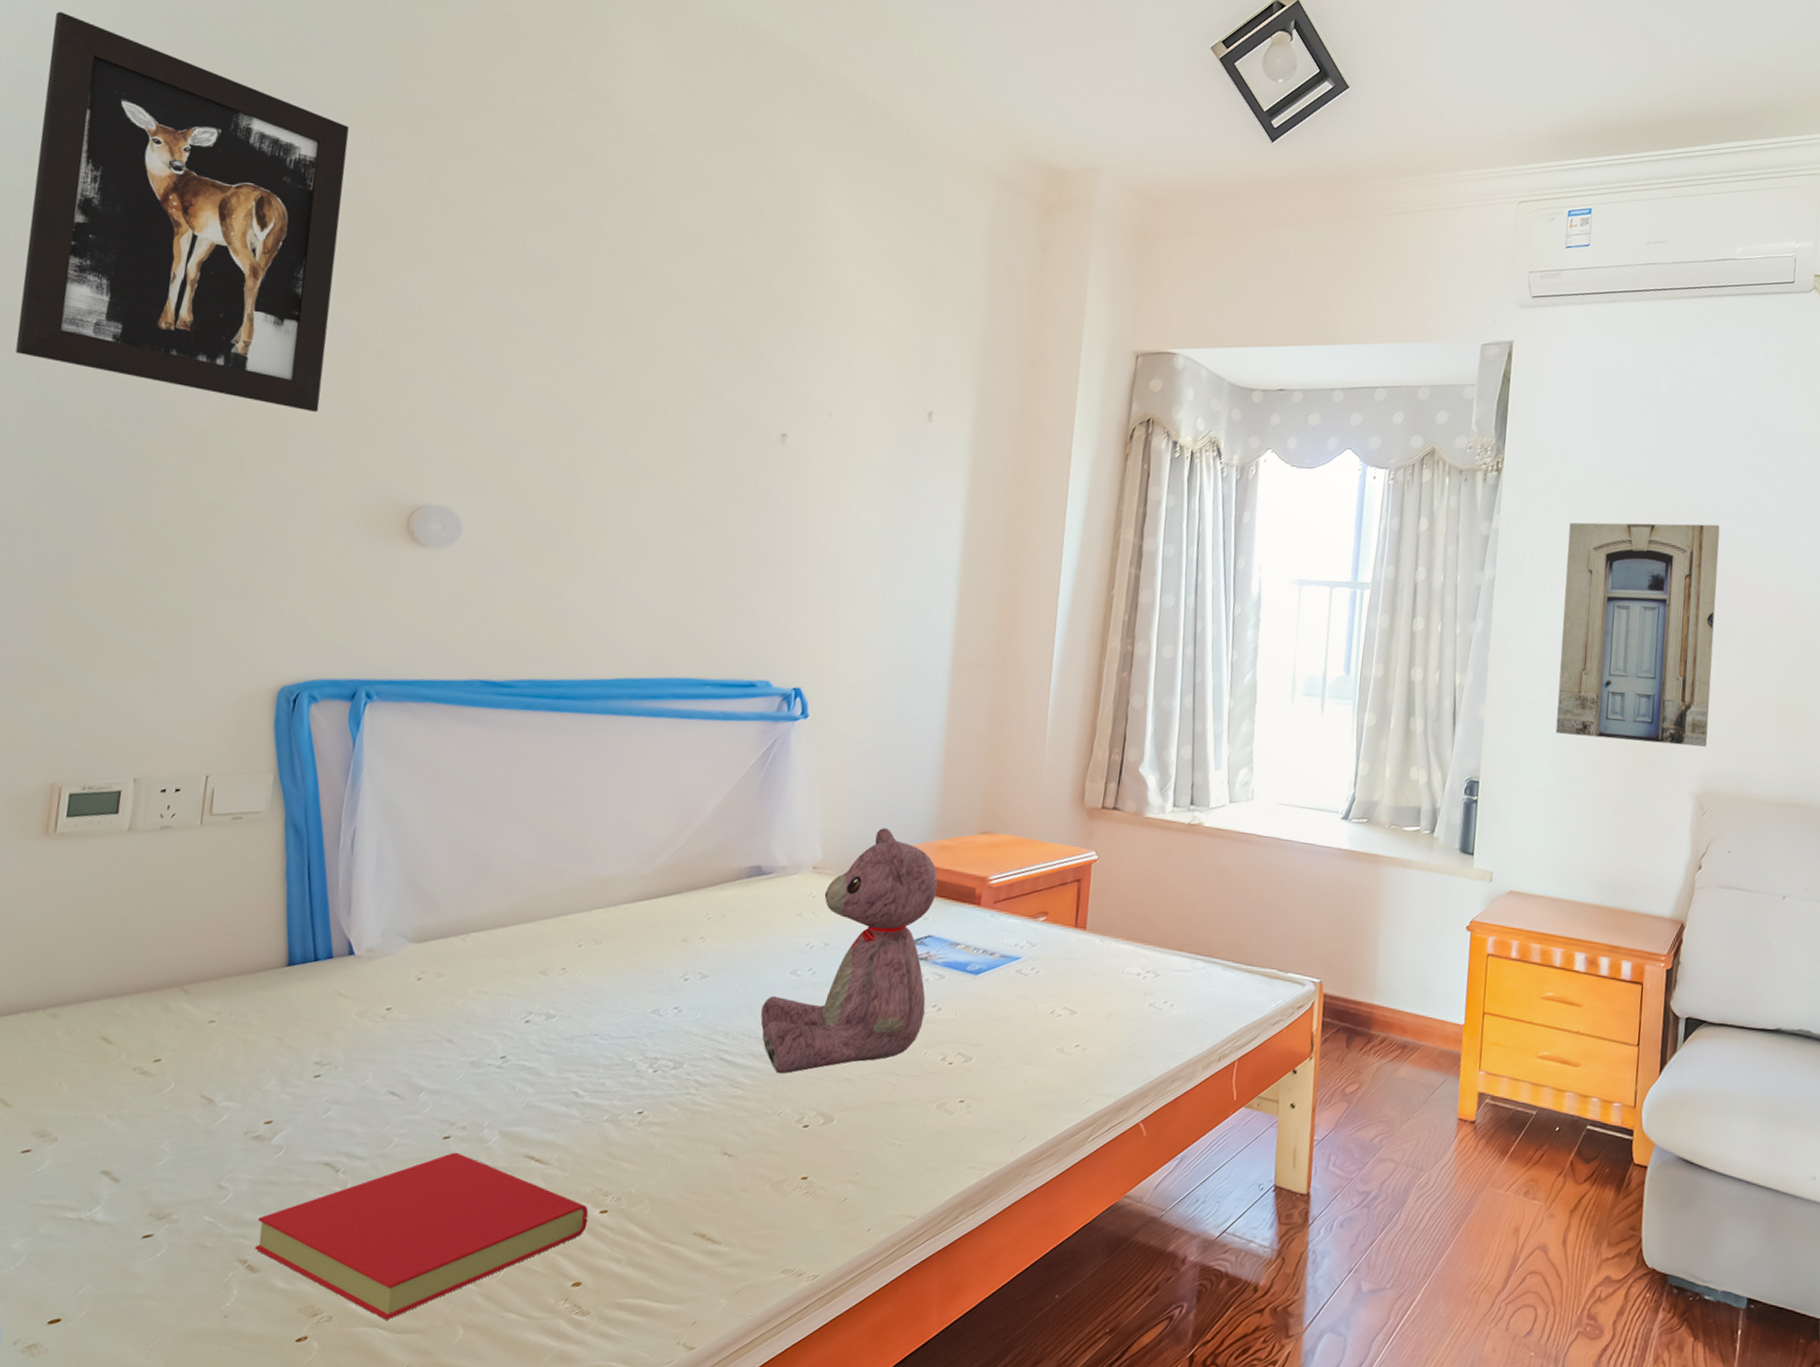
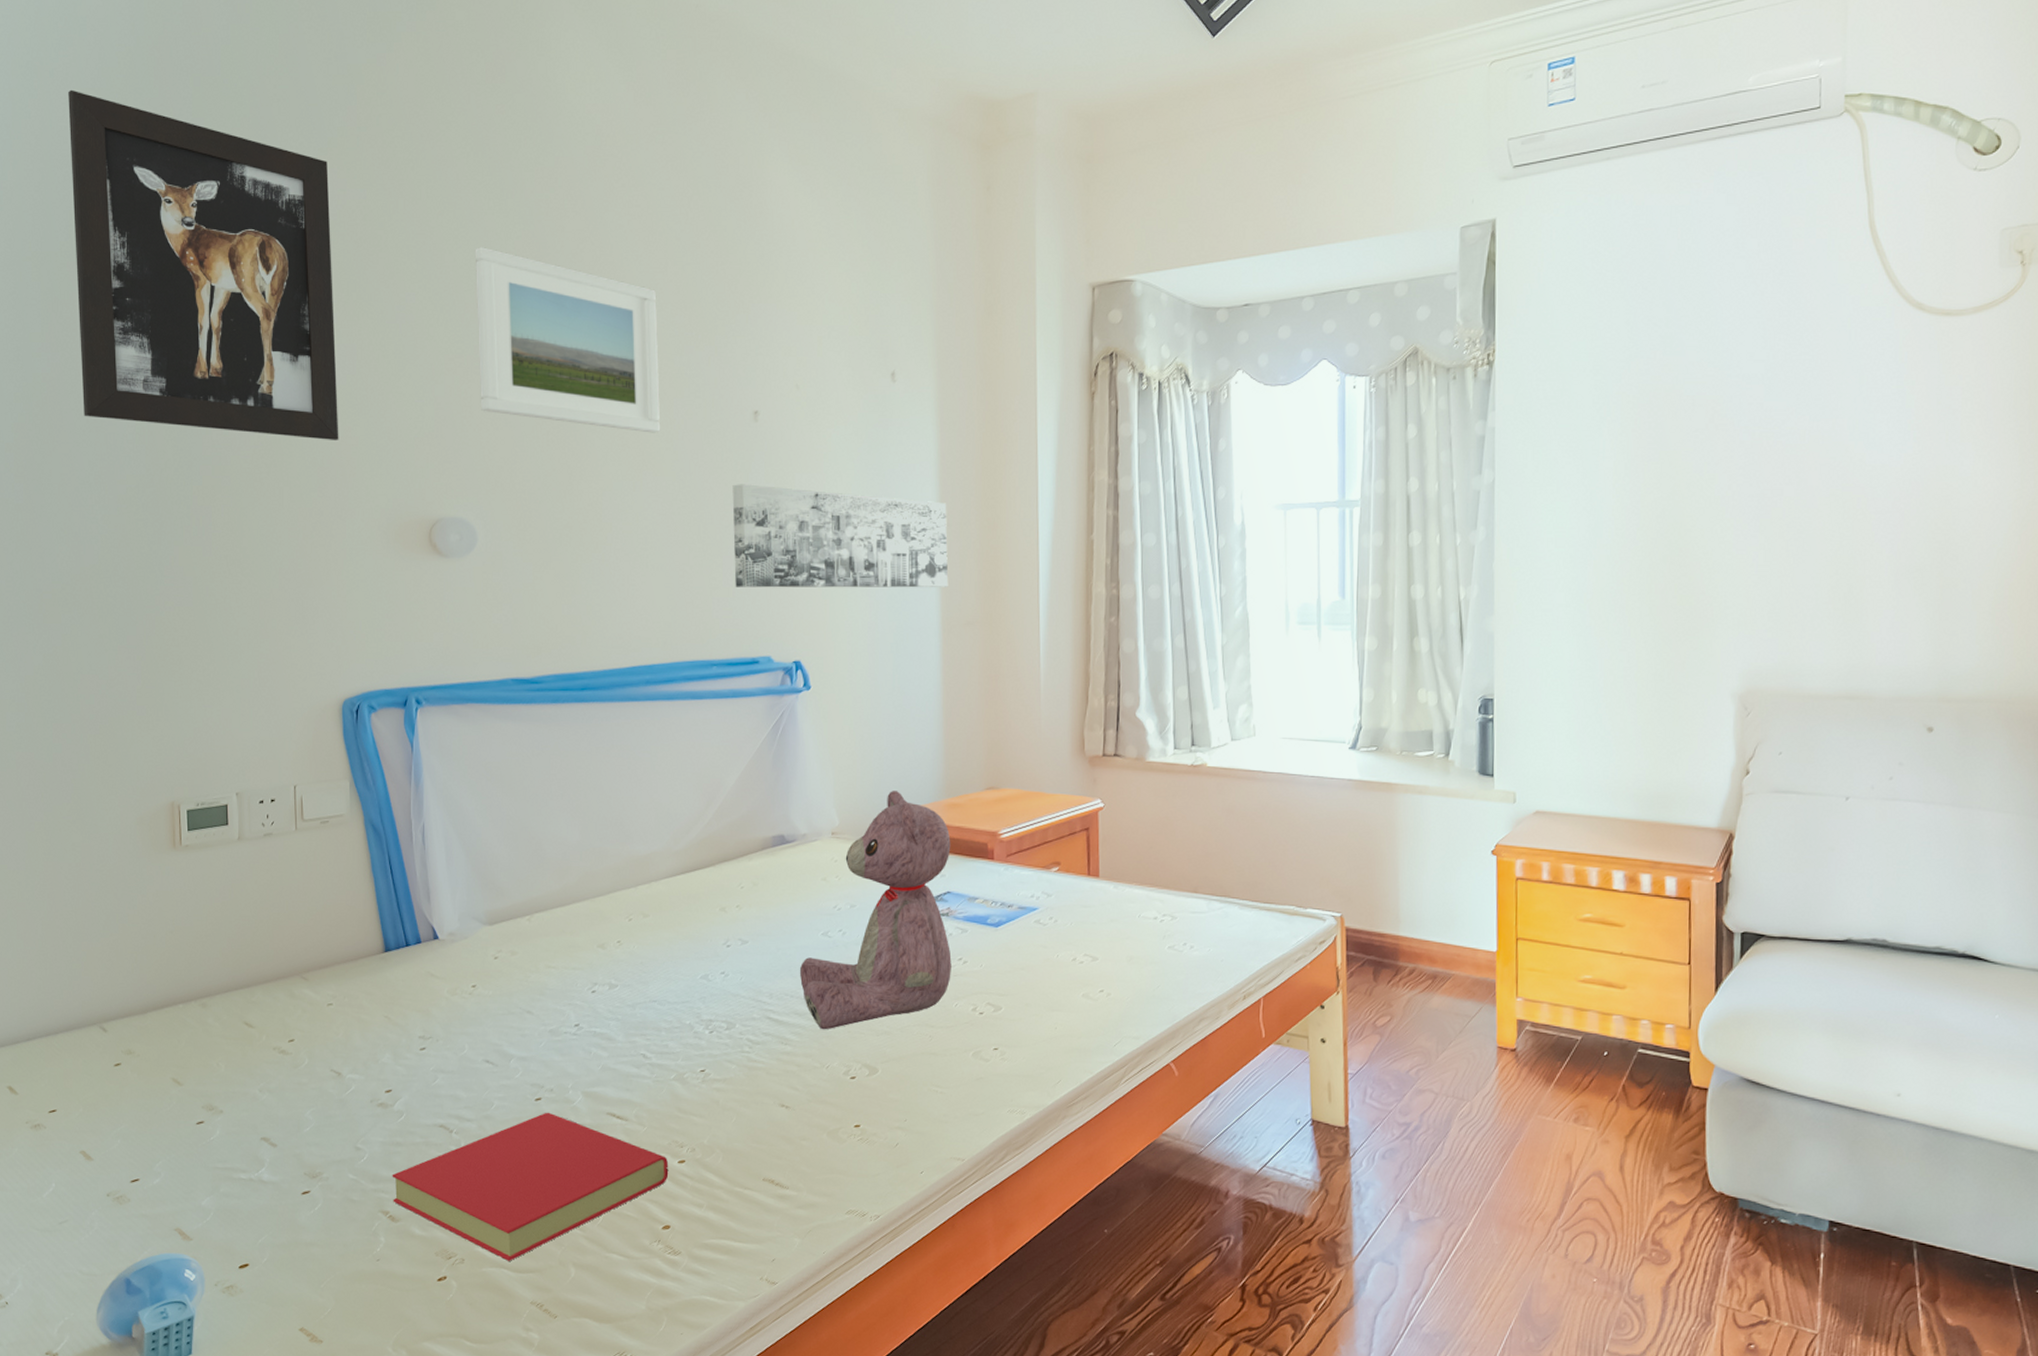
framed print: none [485,235,693,444] -> present [475,247,661,433]
wall art: none [740,504,970,628] -> present [732,484,949,588]
wall art: present [1555,522,1720,747] -> none [1573,396,1748,643]

